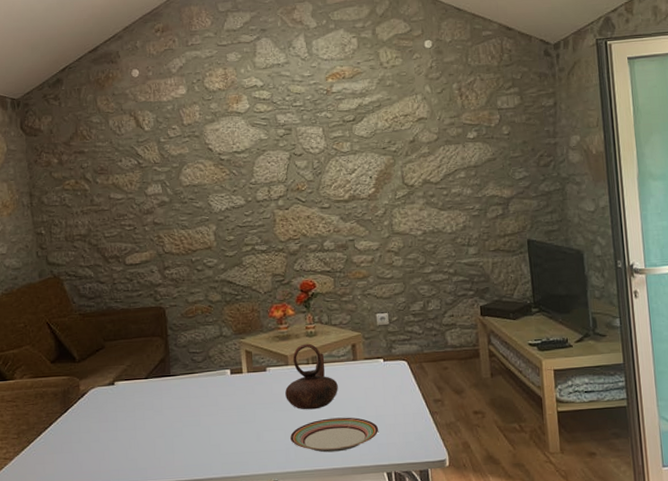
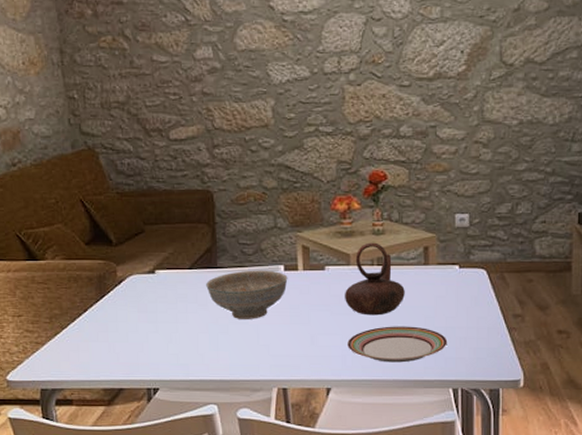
decorative bowl: none [161,374,234,422] -> present [206,270,288,319]

